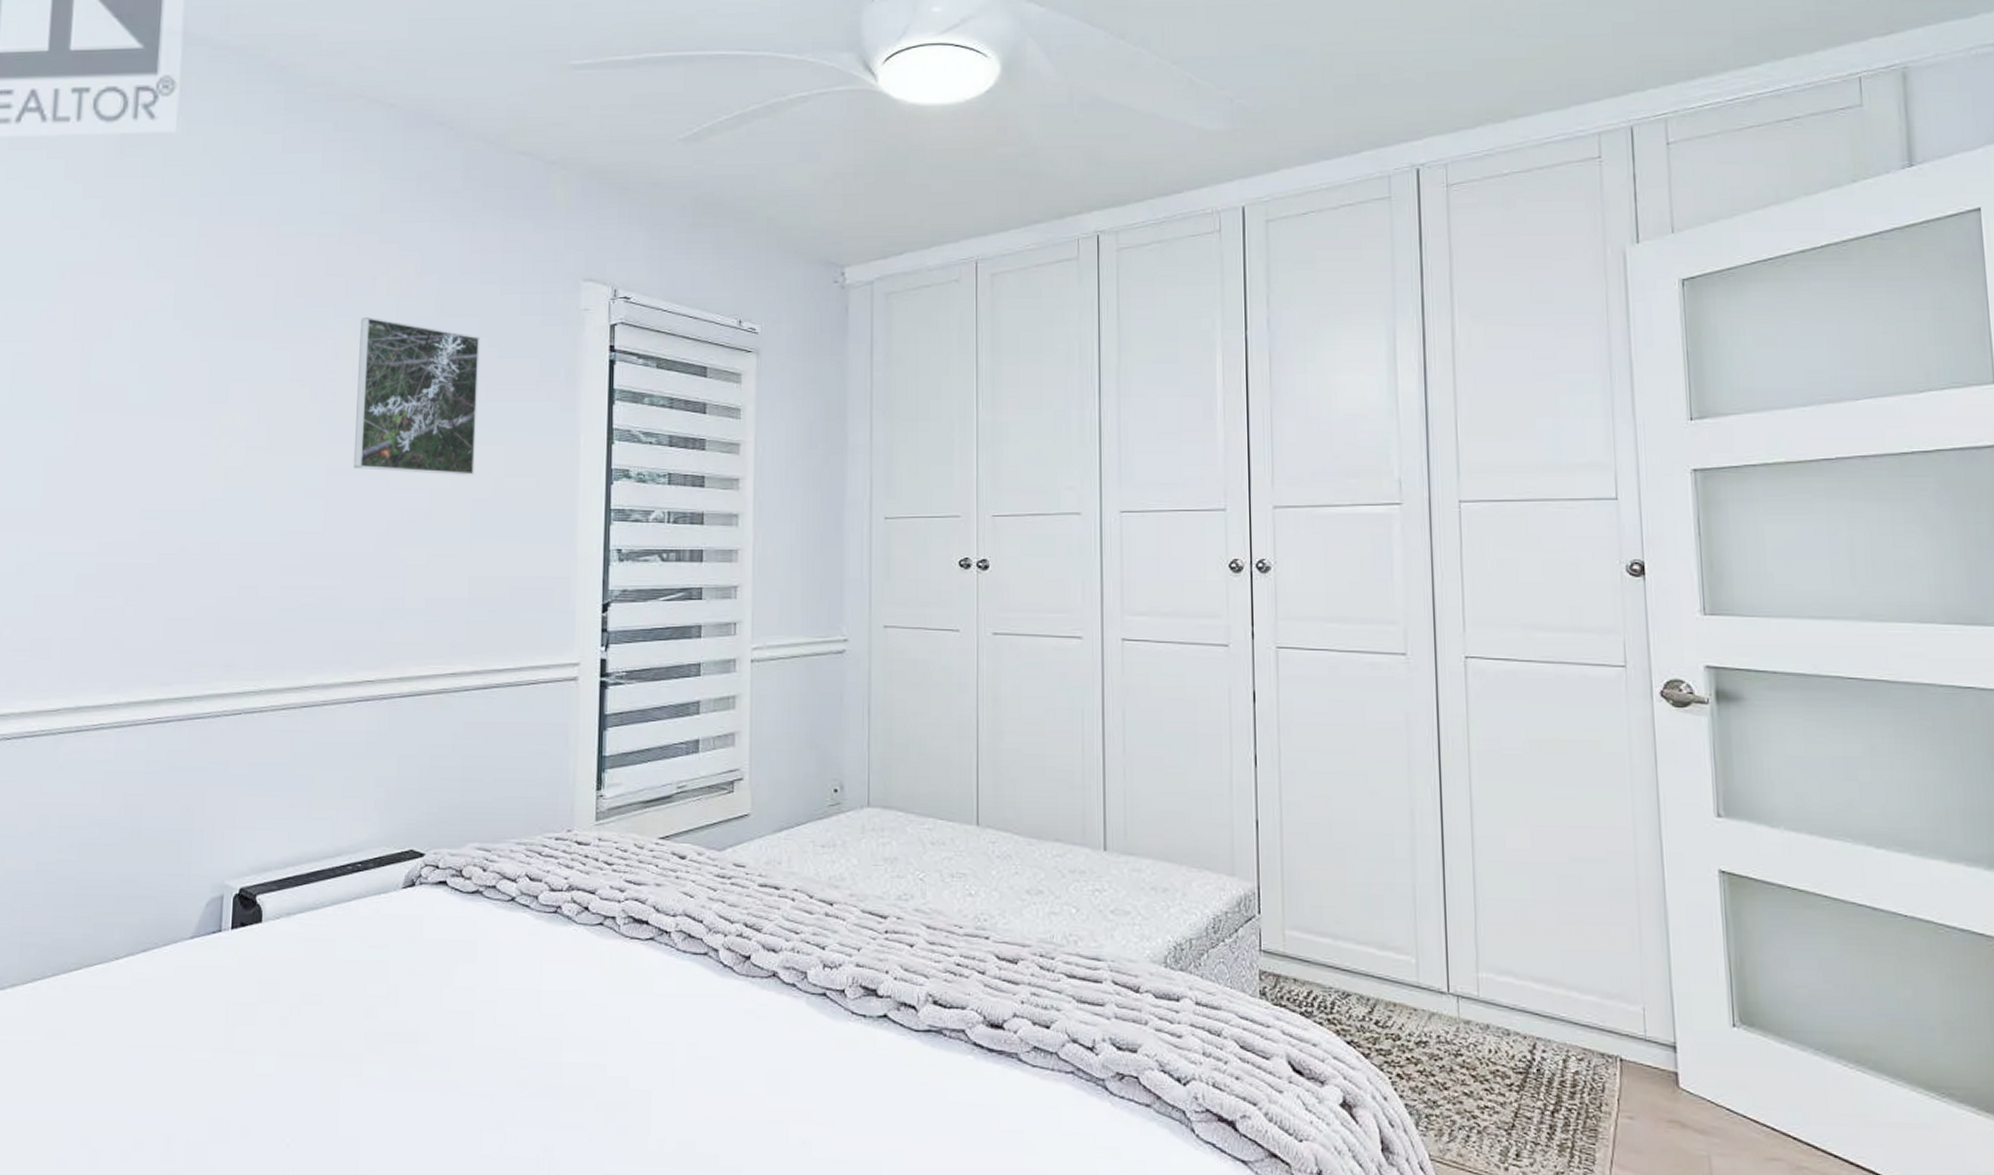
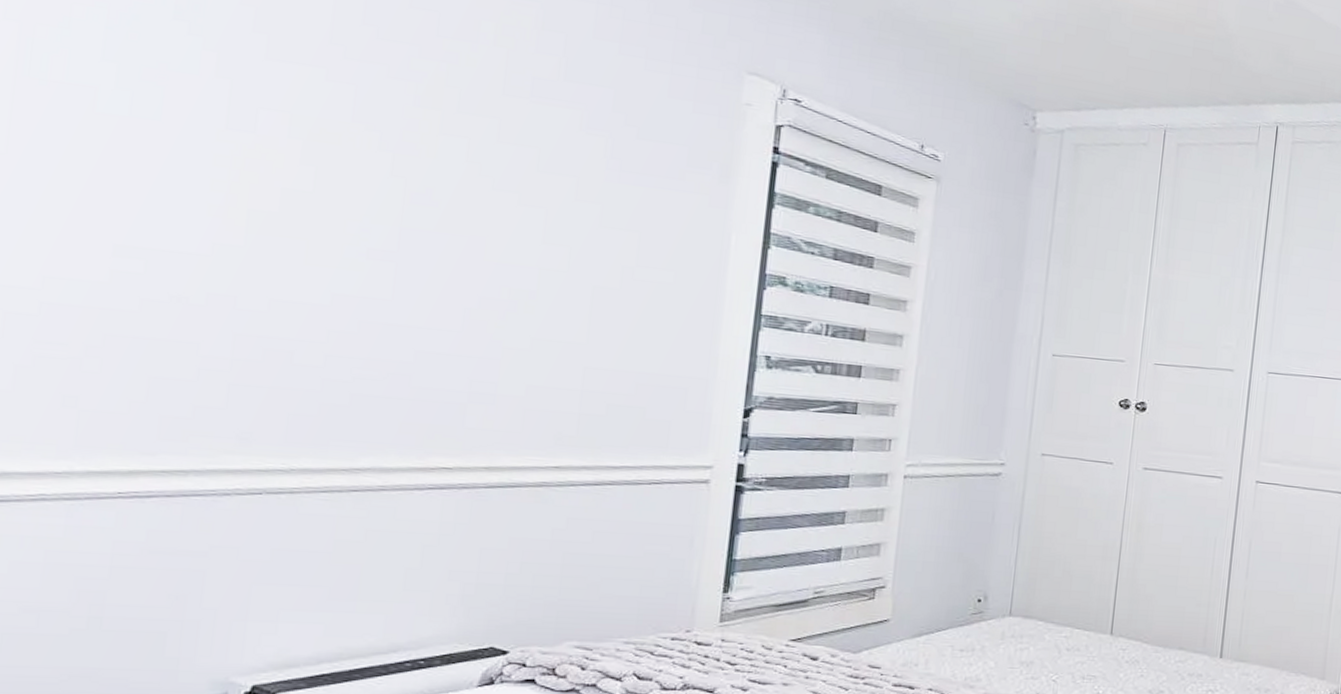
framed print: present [354,316,480,476] -> none [437,64,615,261]

